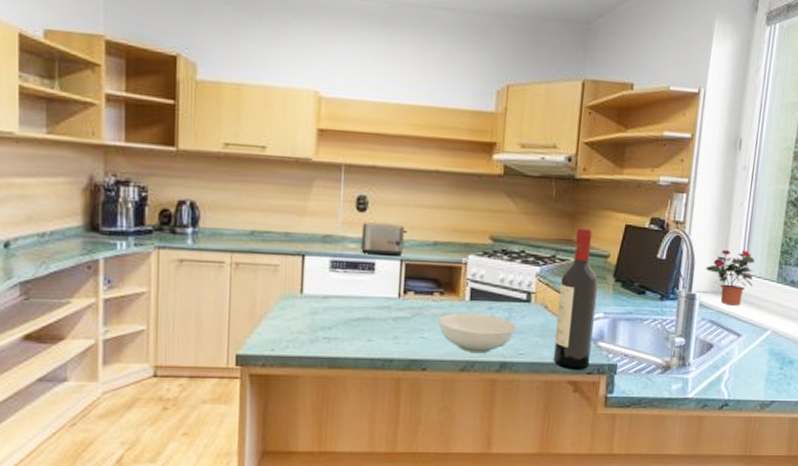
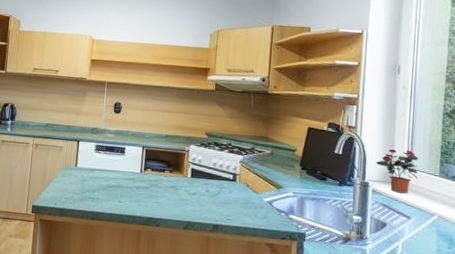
toaster: present [359,222,408,256] -> none [115,120,148,144]
bowl: present [438,312,516,354] -> none [168,185,225,217]
wine bottle: present [553,228,598,371] -> none [254,129,288,236]

